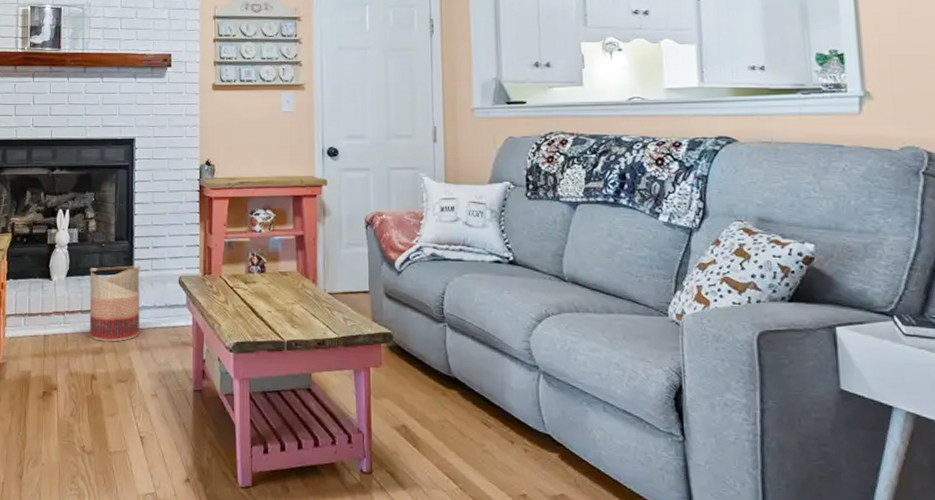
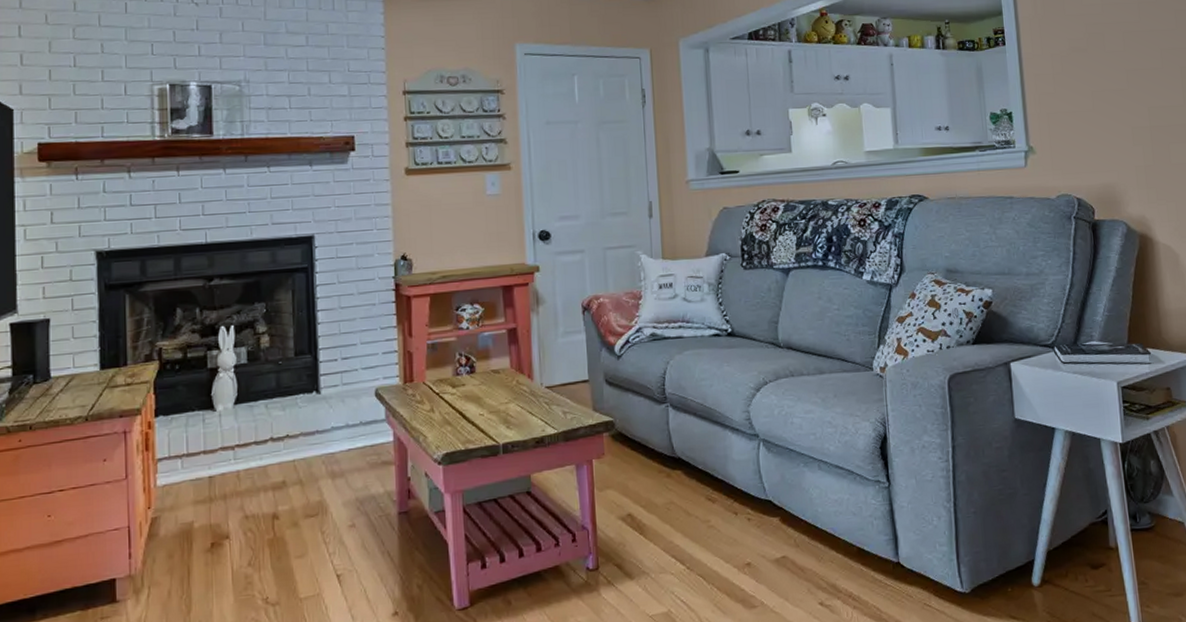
basket: present [89,264,141,342] -> none [264,380,330,474]

